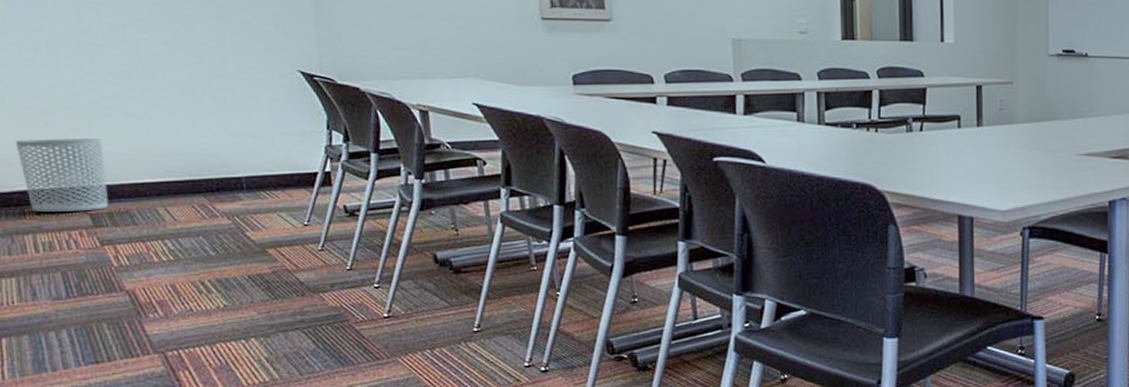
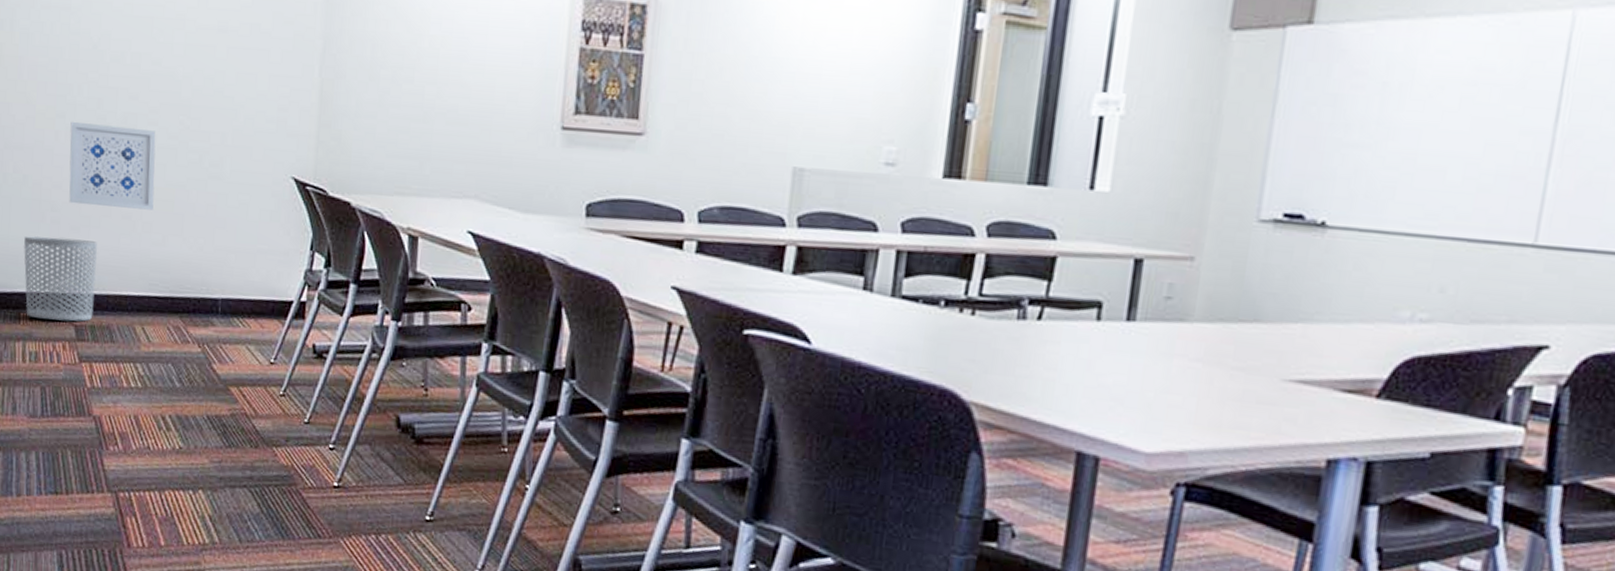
wall art: none [50,34,158,108] -> present [69,121,156,210]

